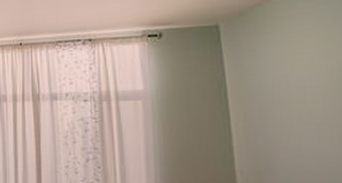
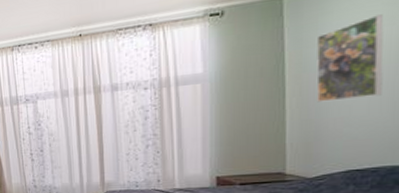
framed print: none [256,49,331,130] -> present [316,14,384,103]

